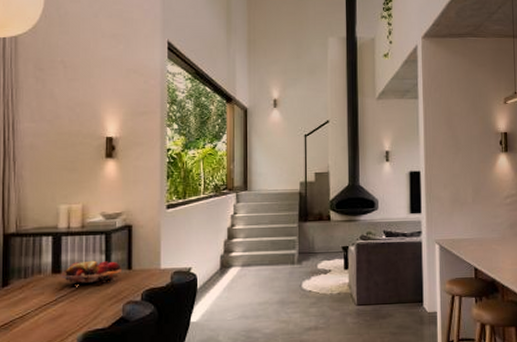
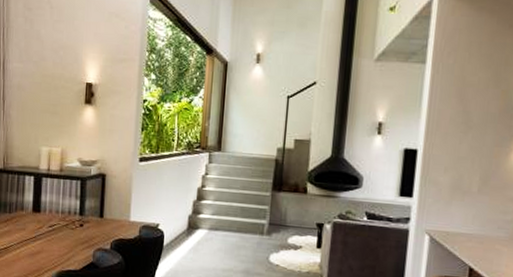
fruit basket: present [61,260,121,284] -> none [40,204,94,228]

